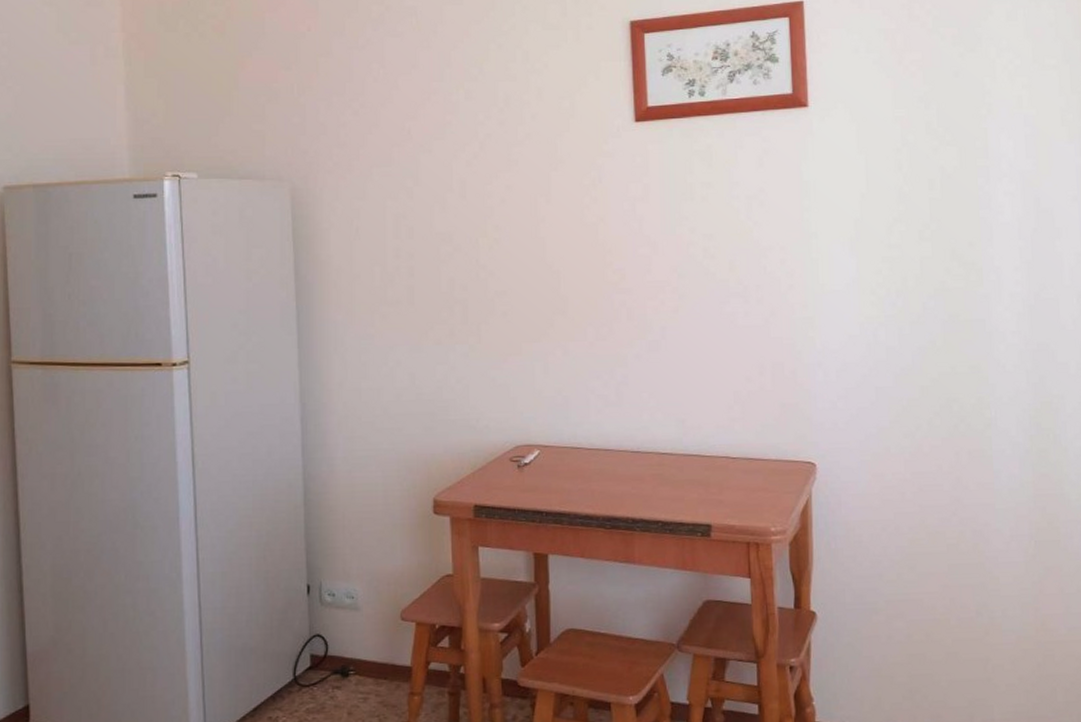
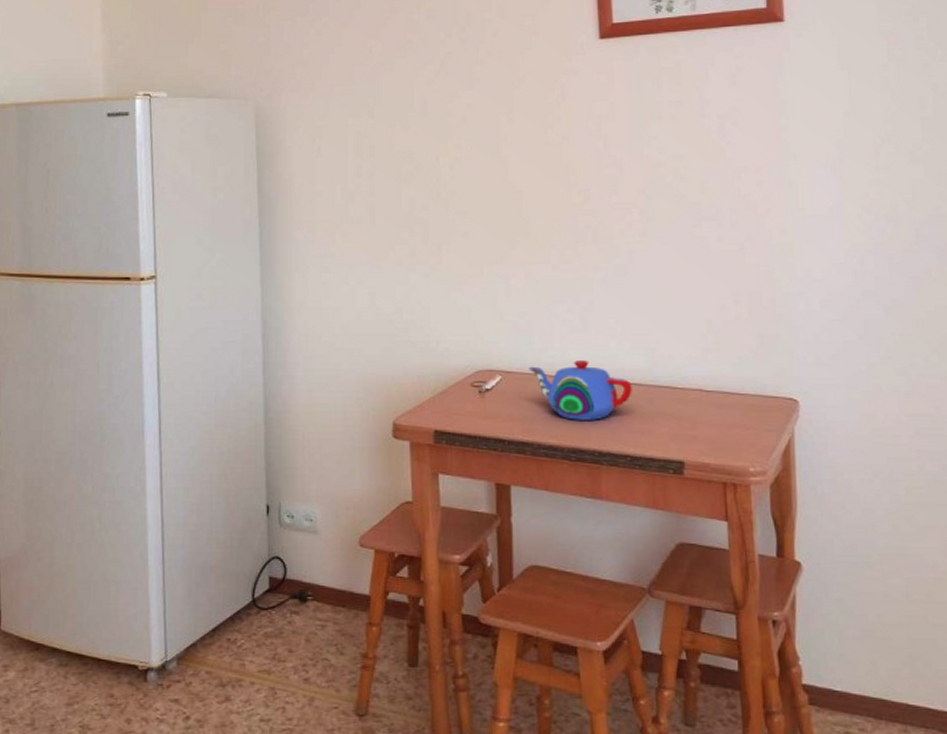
teapot: none [565,433,664,490] -> present [528,360,632,420]

